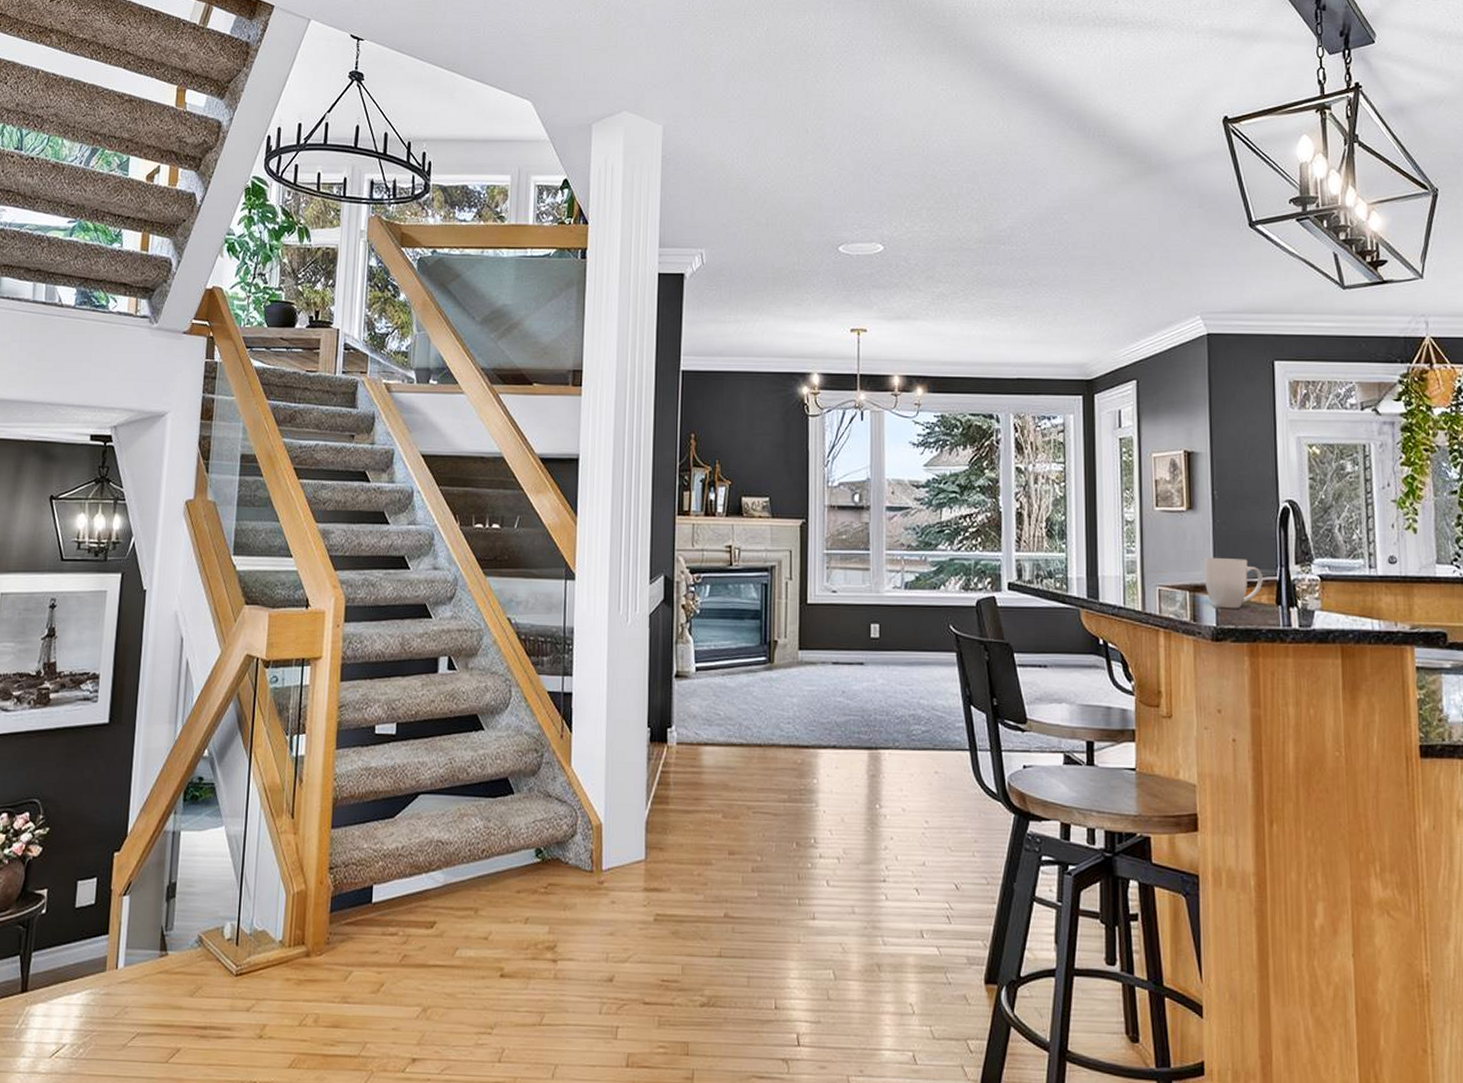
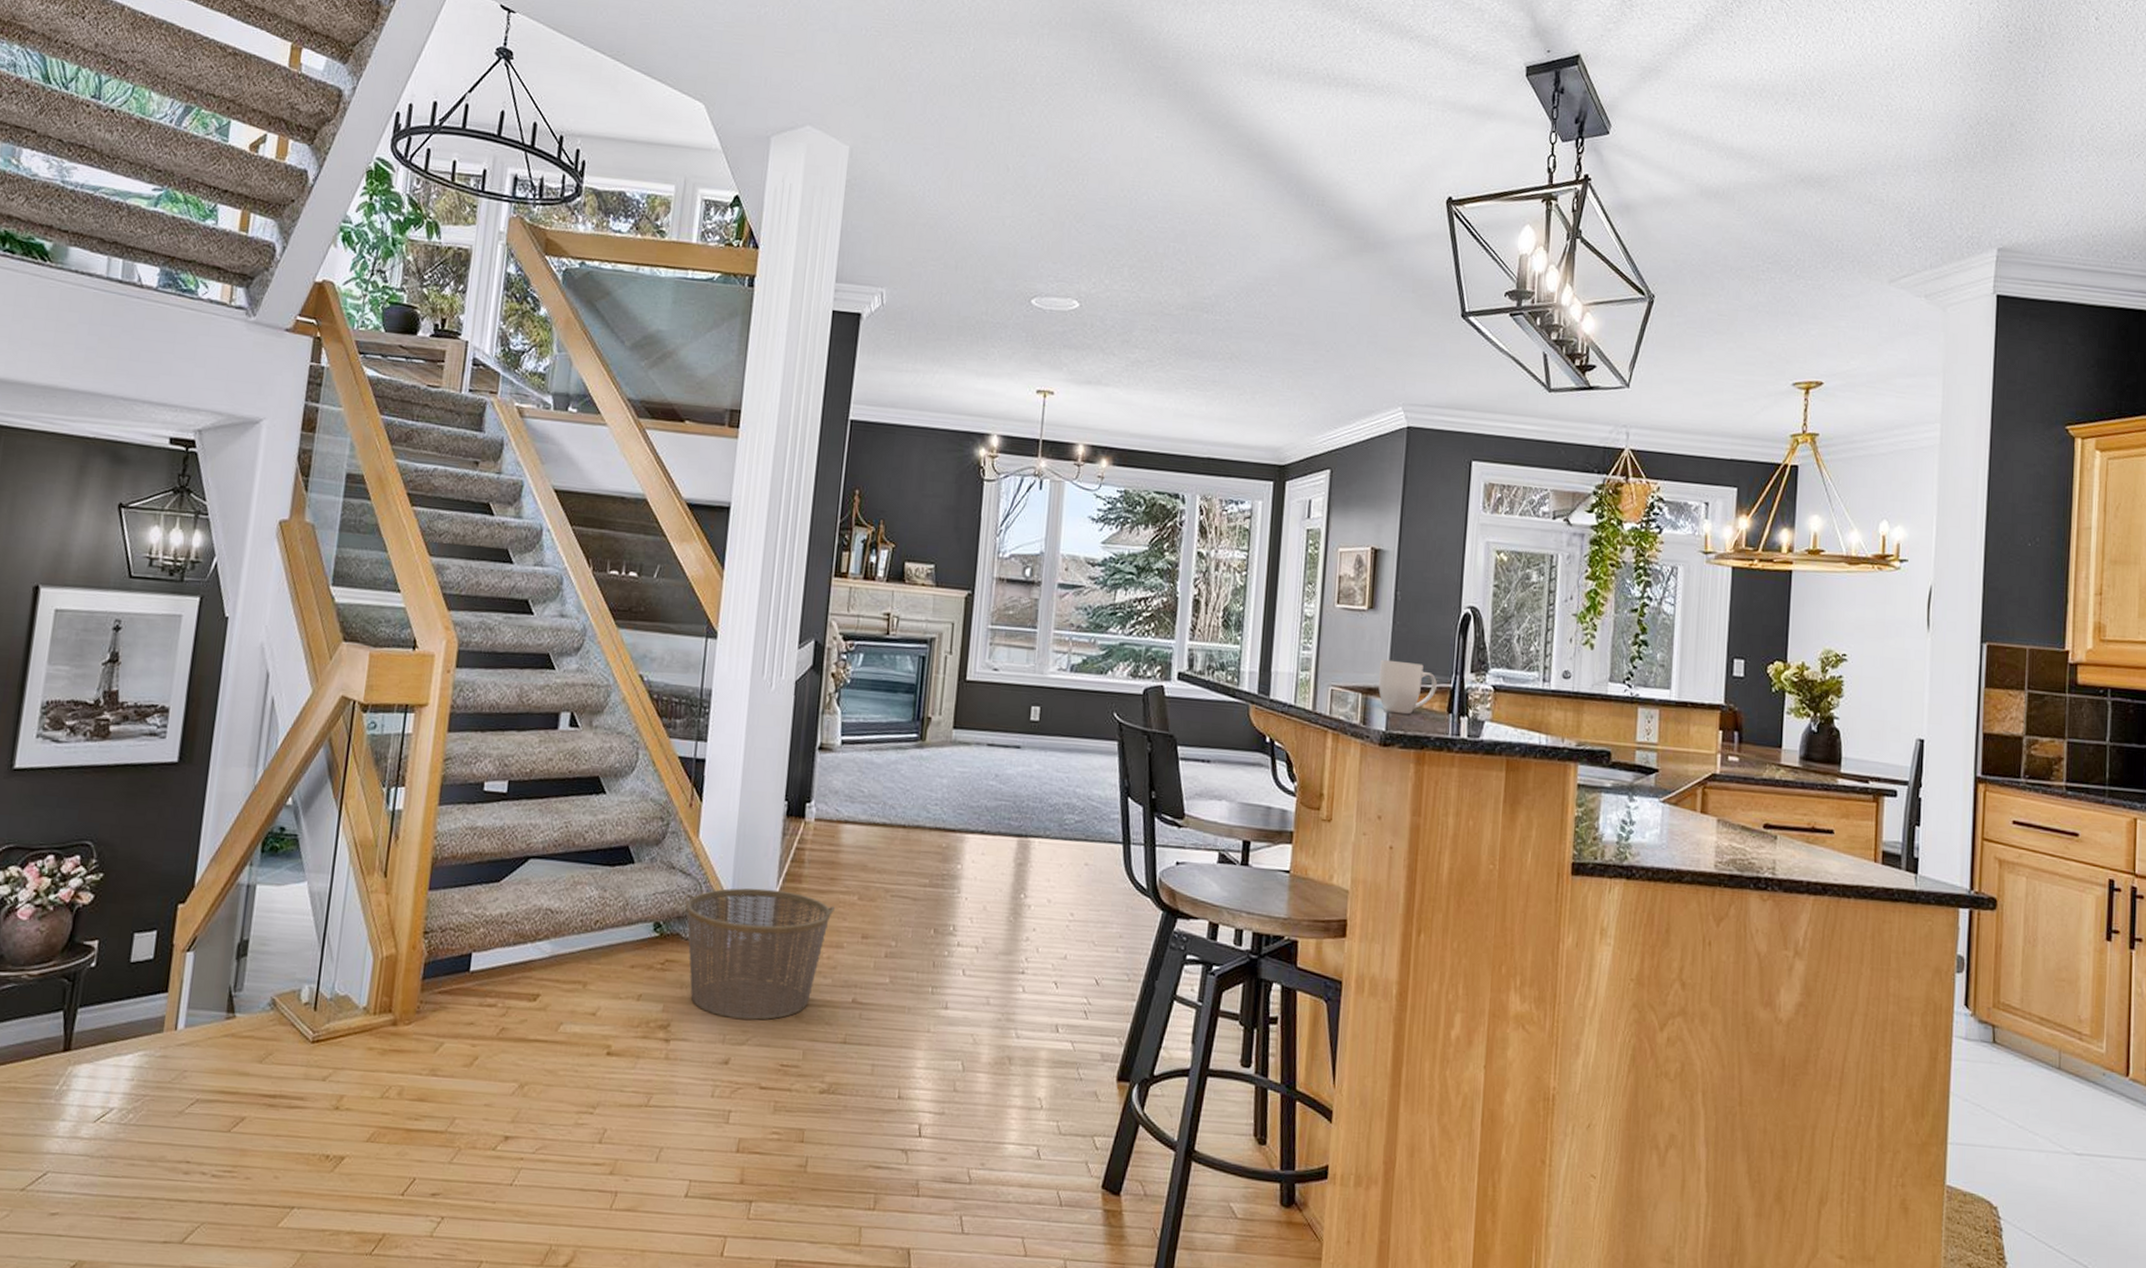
basket: none [561,811,701,938] -> present [684,888,835,1020]

